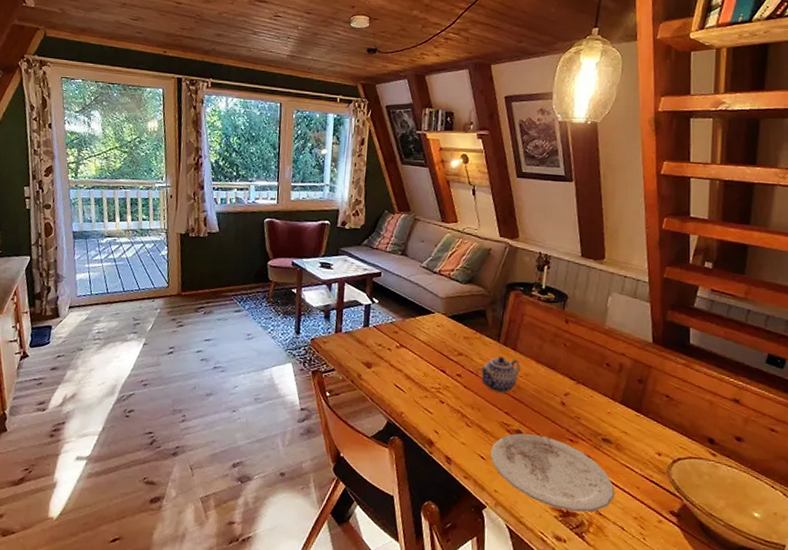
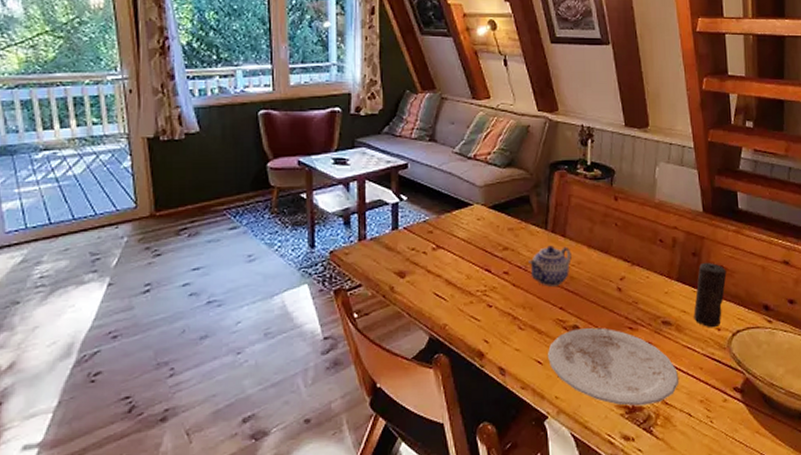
candle: none [635,389,672,452] -> present [693,262,727,328]

